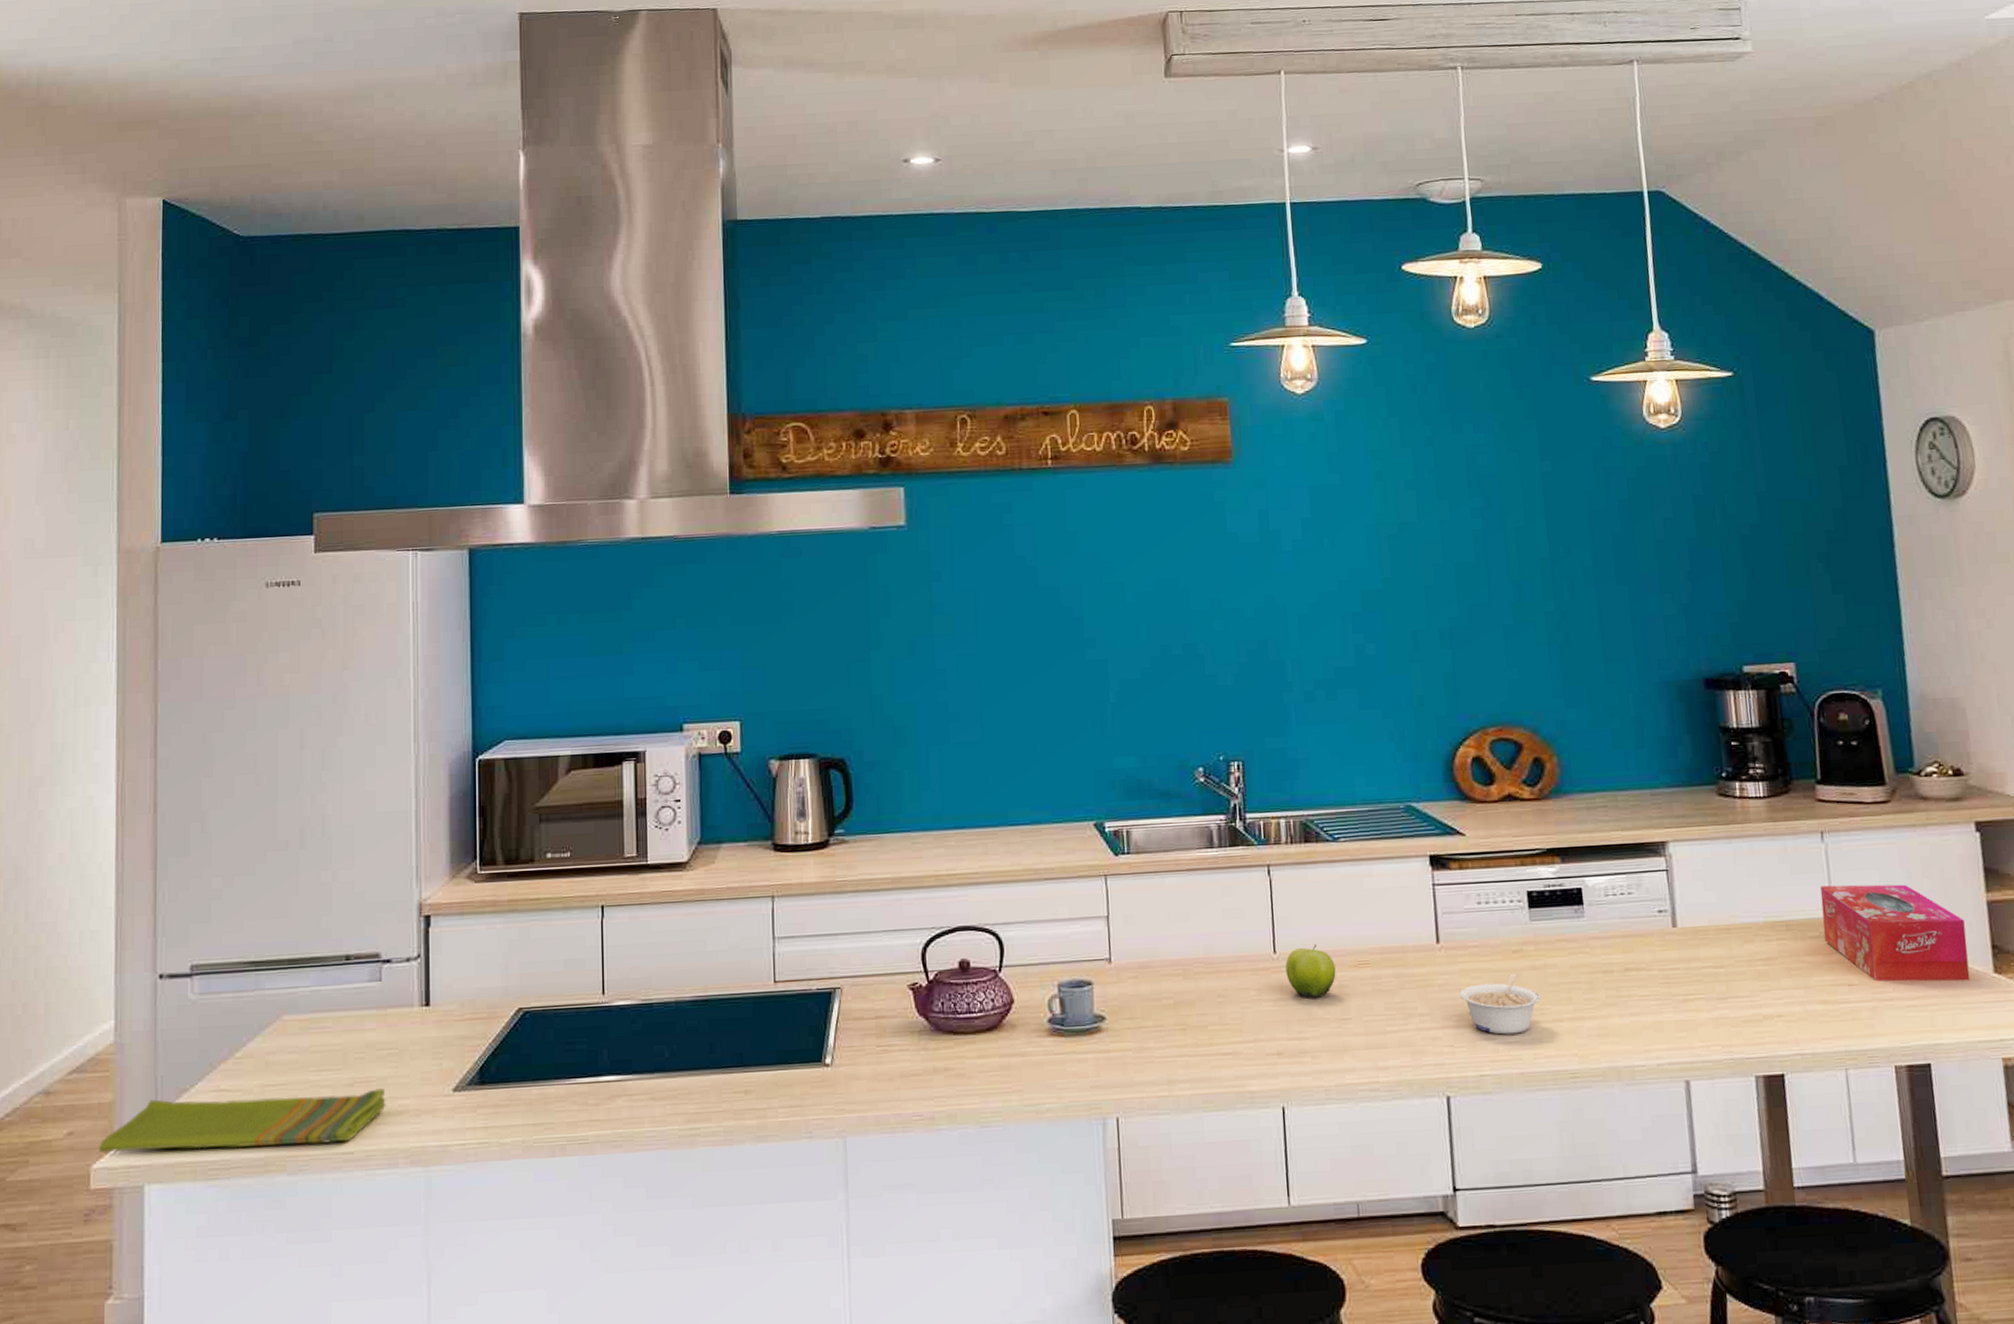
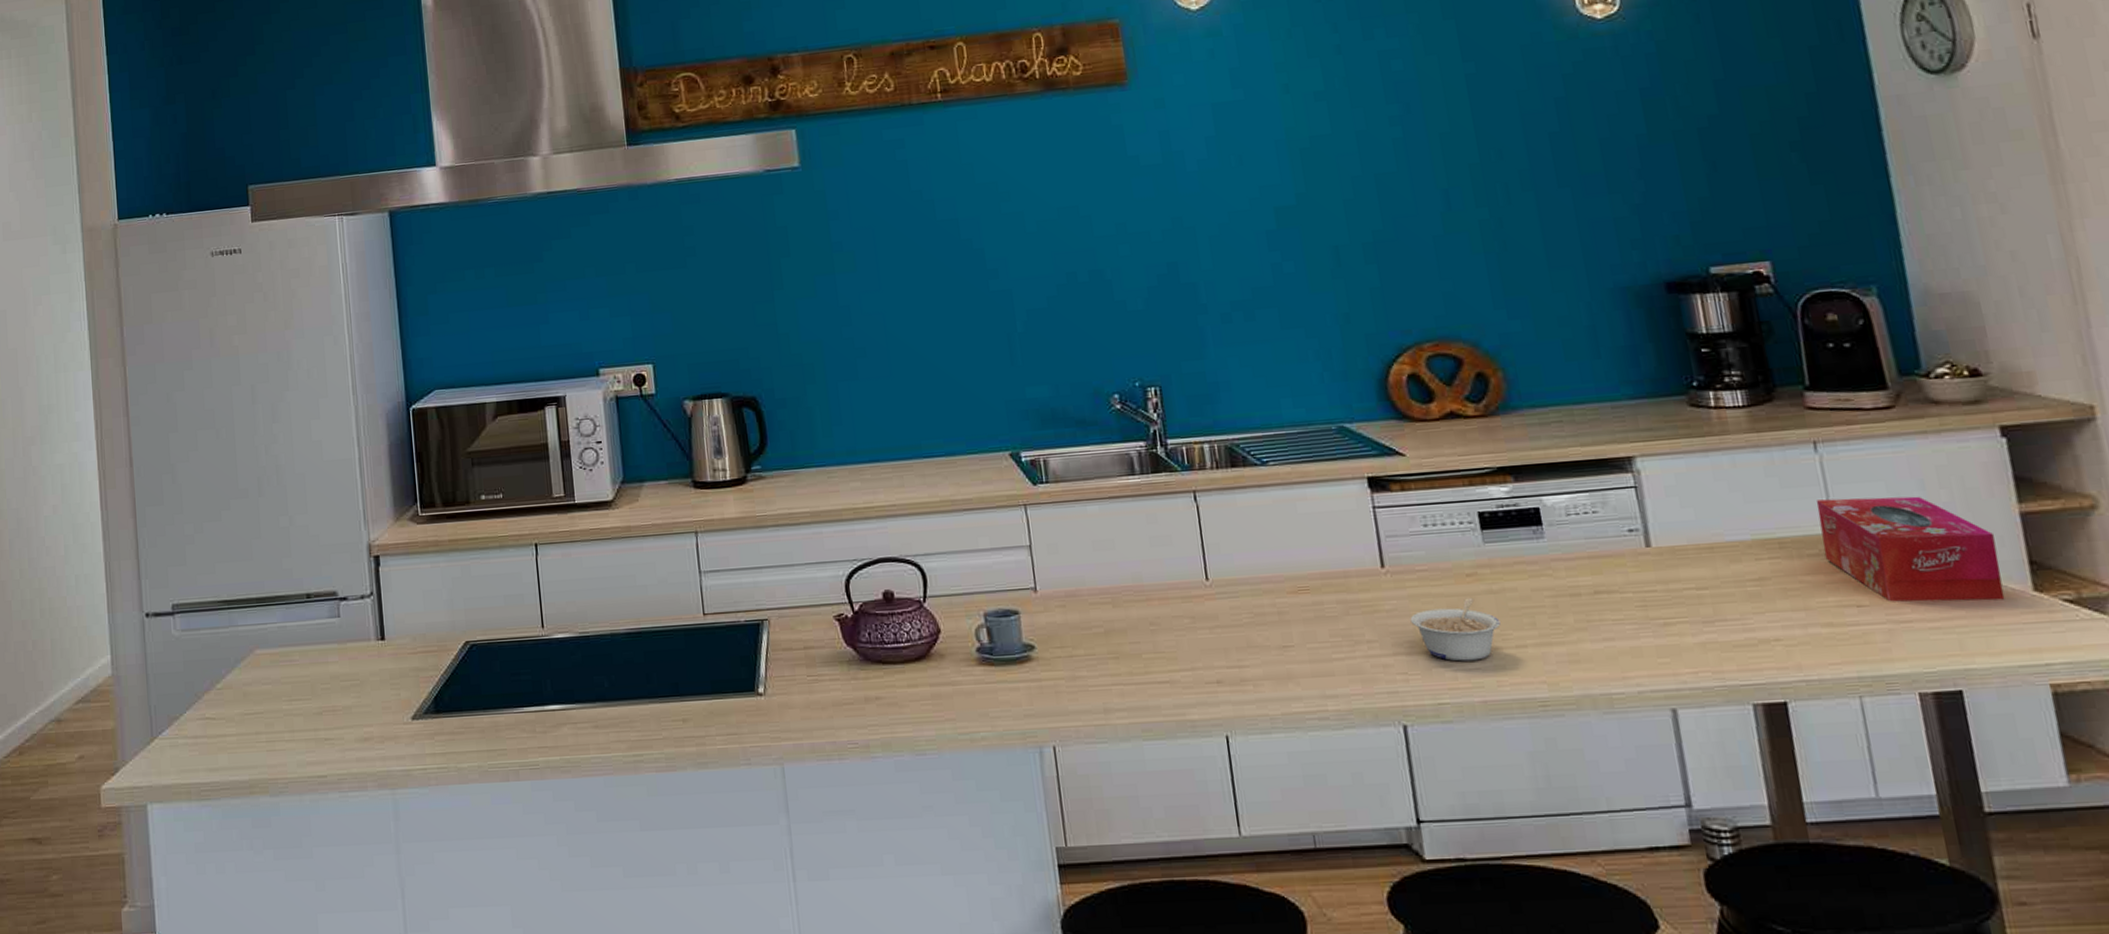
dish towel: present [99,1087,386,1152] -> none [106,716,353,774]
fruit: present [1285,945,1336,998] -> none [1219,571,1274,625]

